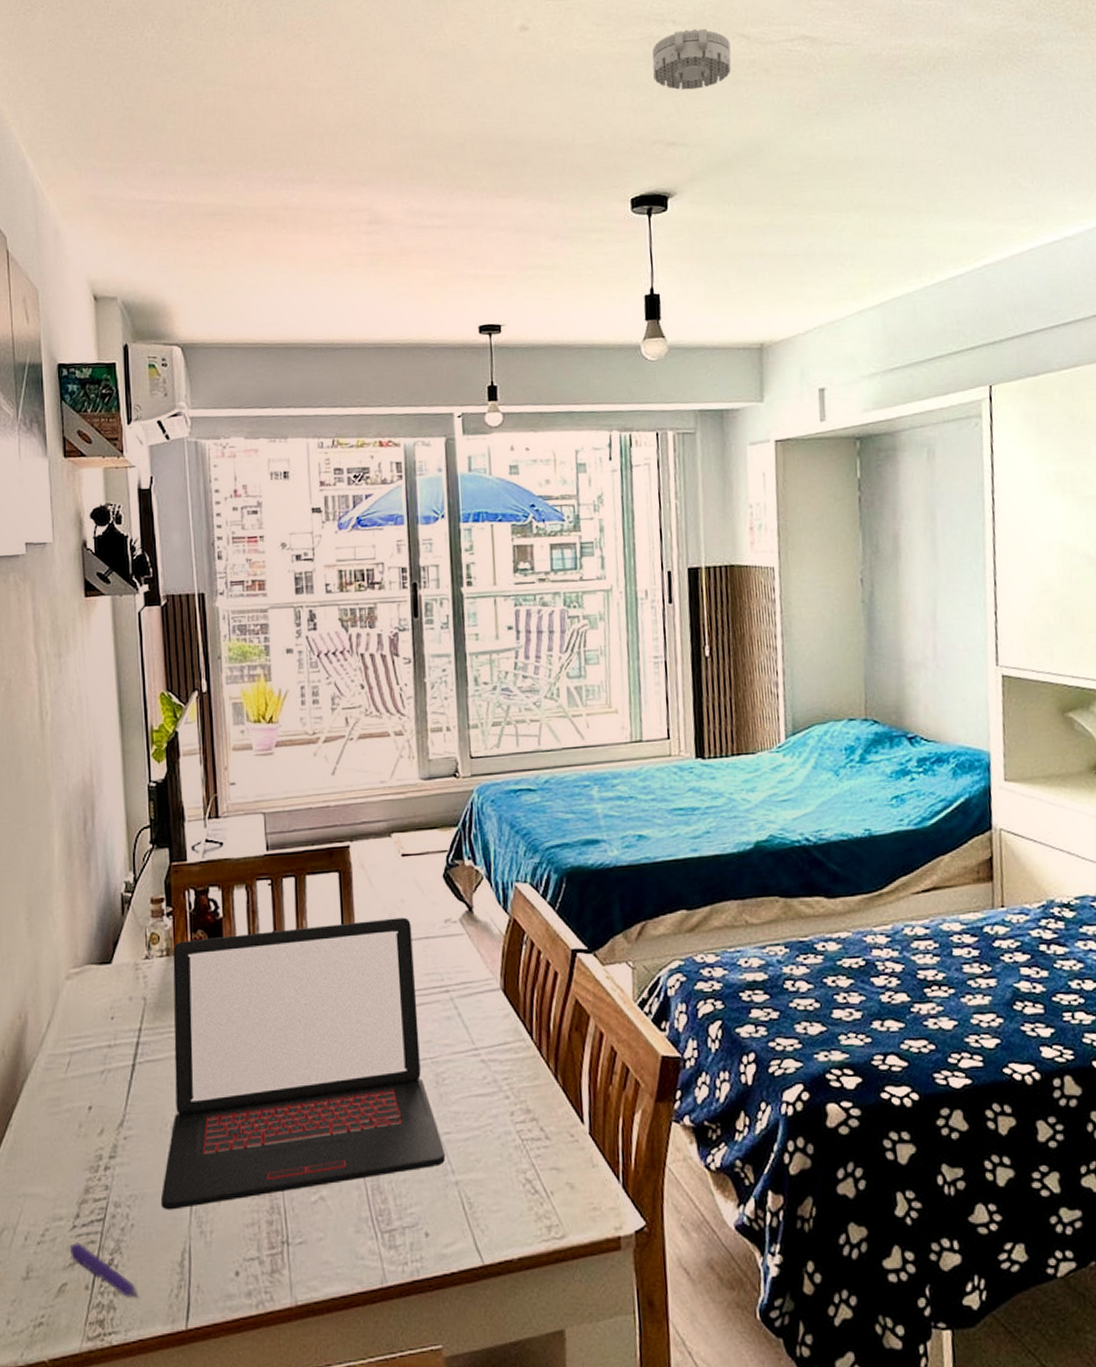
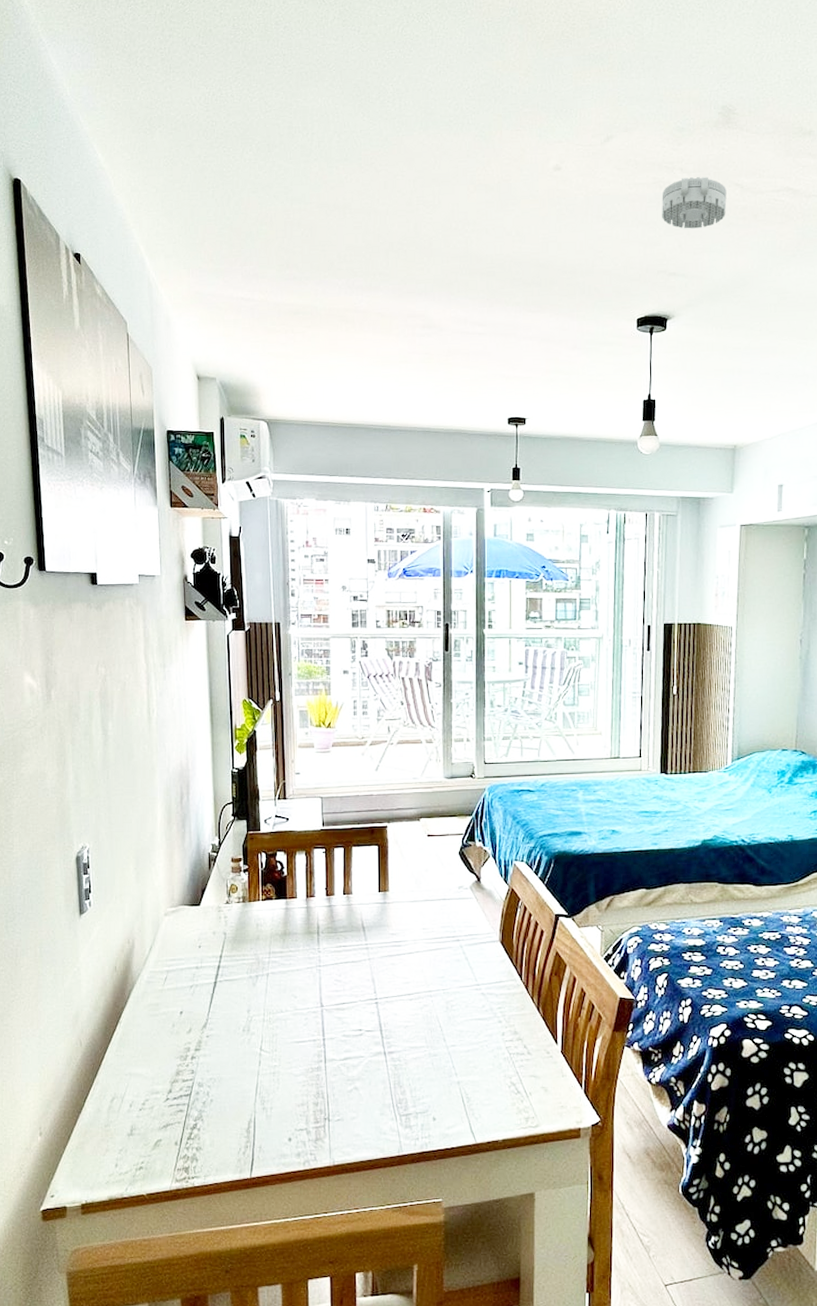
pen: present [70,1243,138,1299] -> none [164,1111,215,1153]
laptop: present [160,917,445,1211] -> none [233,883,450,1091]

